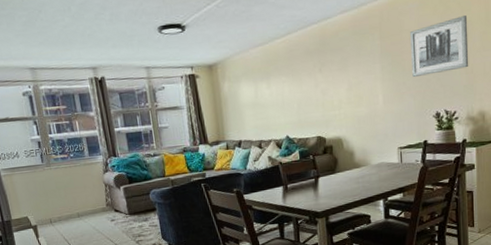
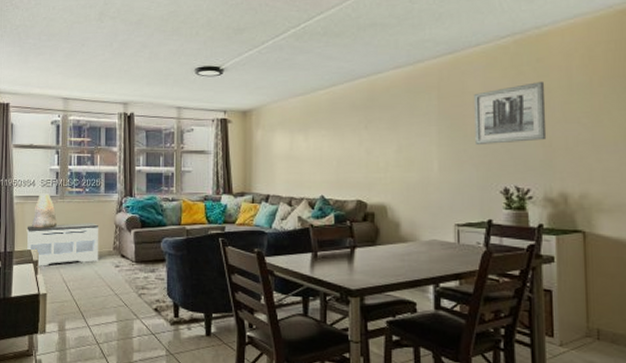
bench: none [19,184,95,231] -> present [26,223,99,267]
decorative urn: none [23,163,49,197] -> present [31,193,58,229]

